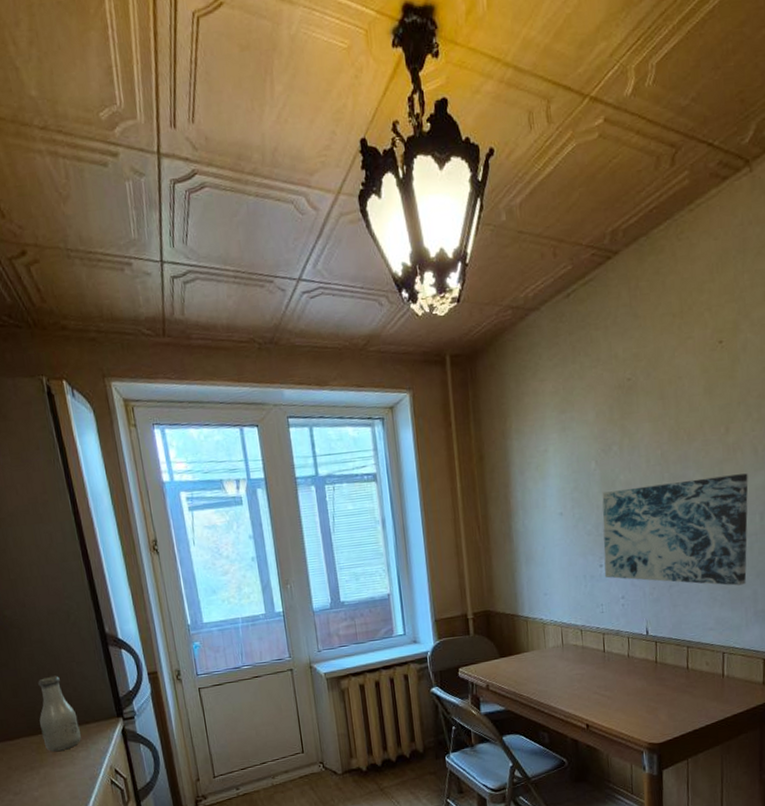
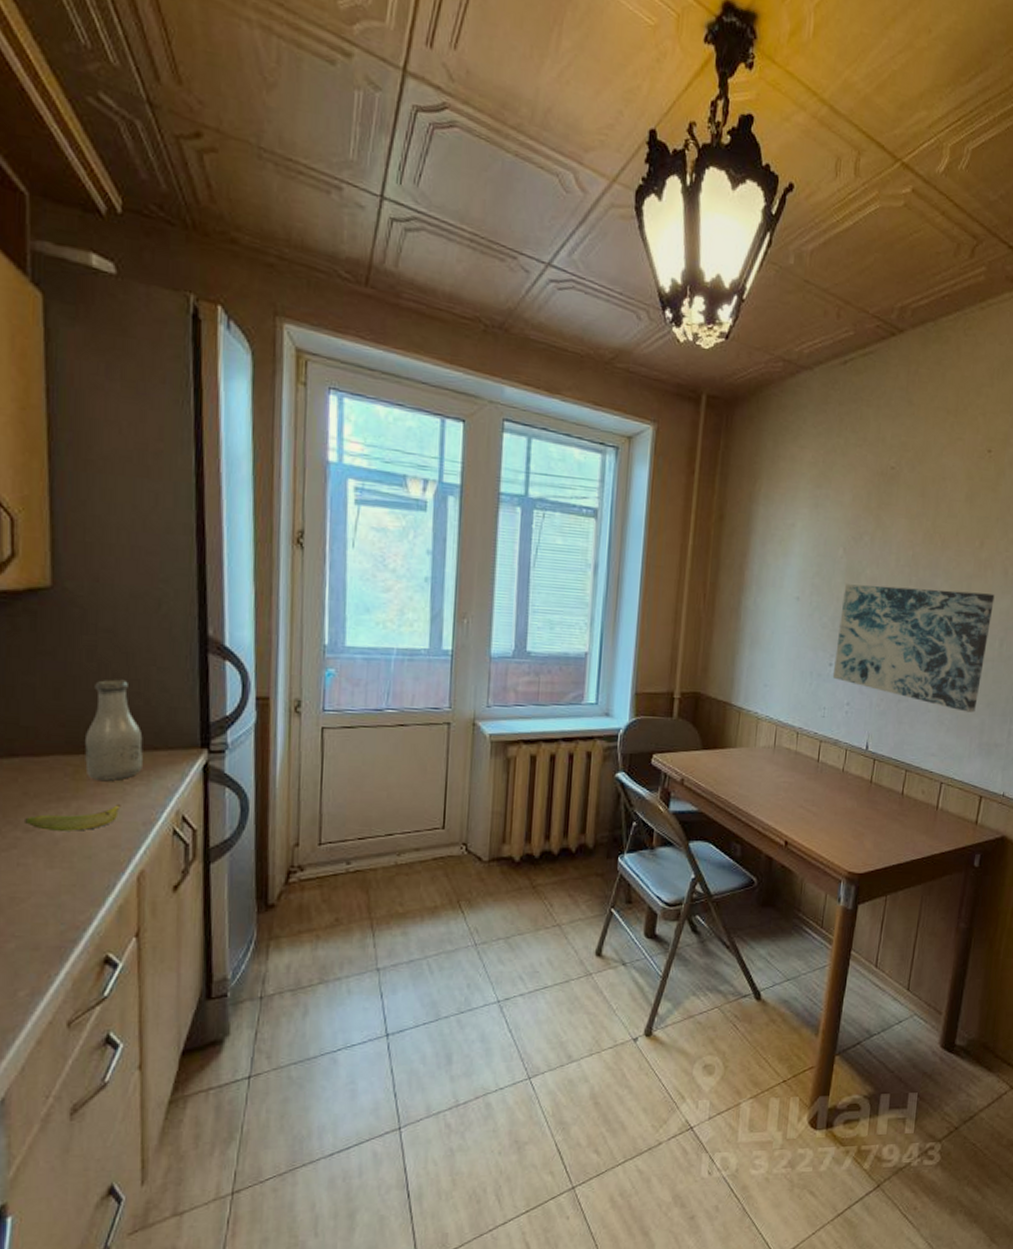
banana: none [12,766,73,792] -> present [23,803,121,831]

